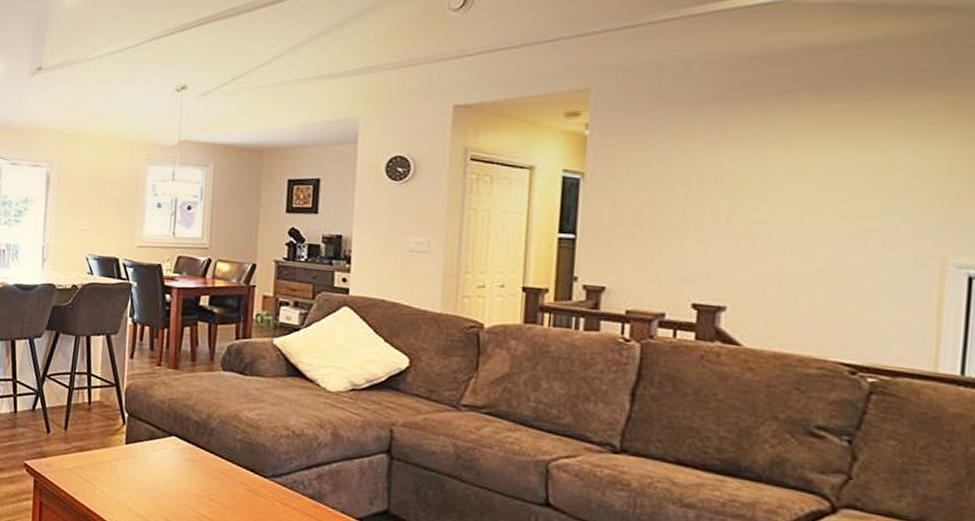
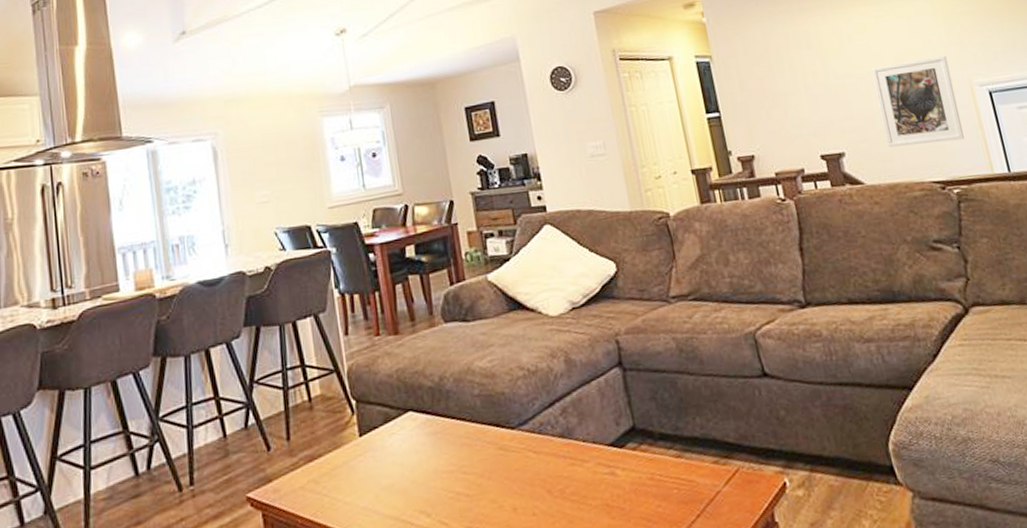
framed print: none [790,219,918,325] -> present [871,55,964,147]

